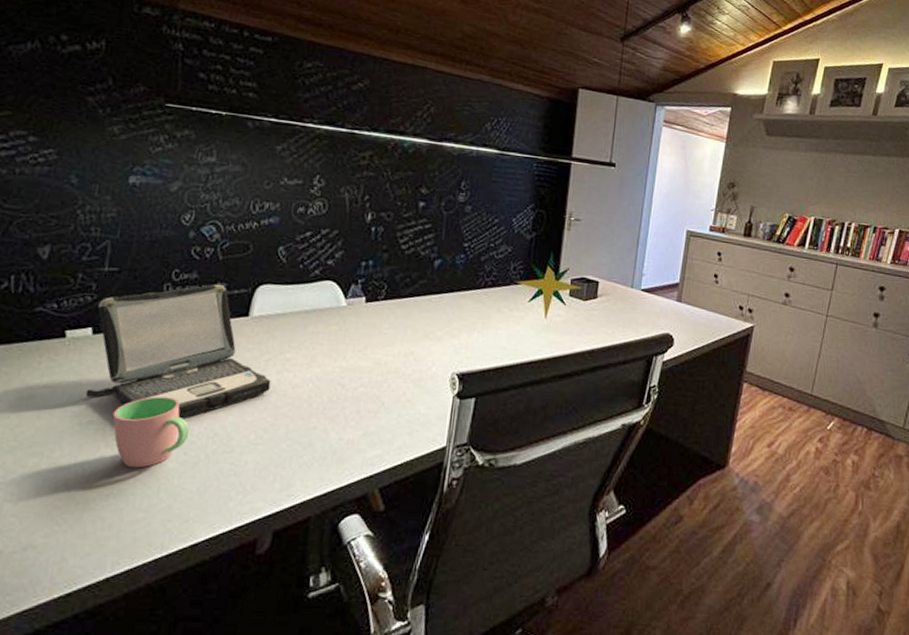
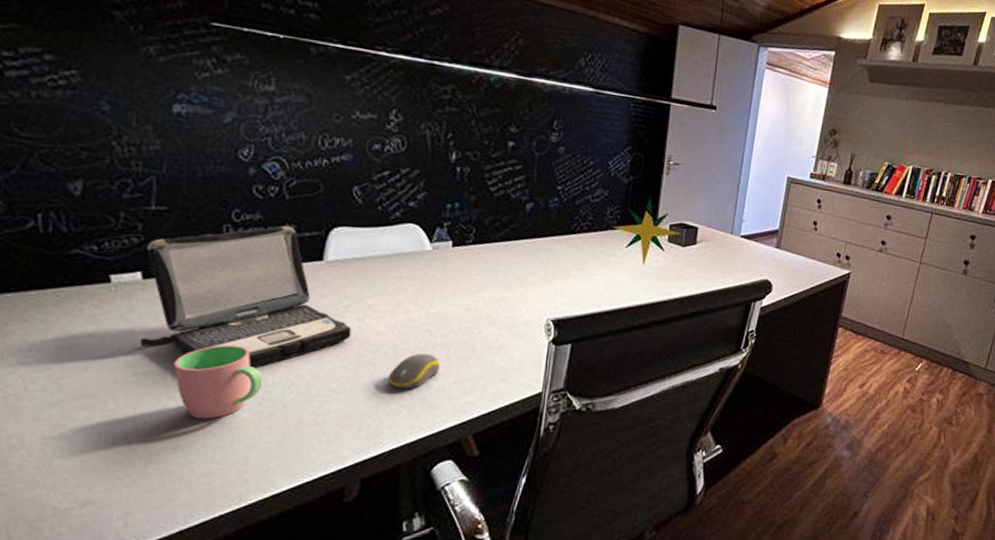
computer mouse: none [302,406,351,442] -> present [388,354,440,390]

